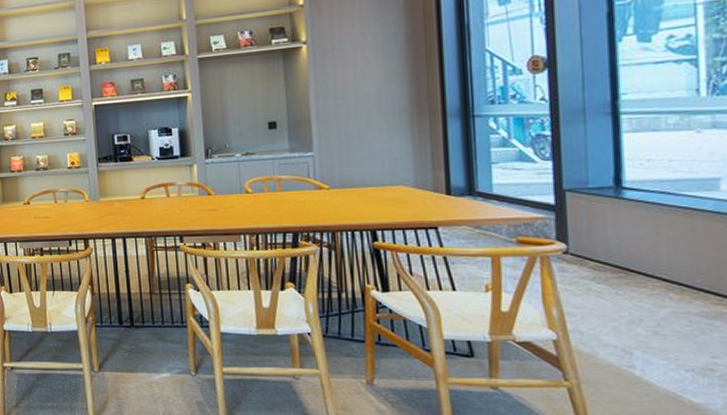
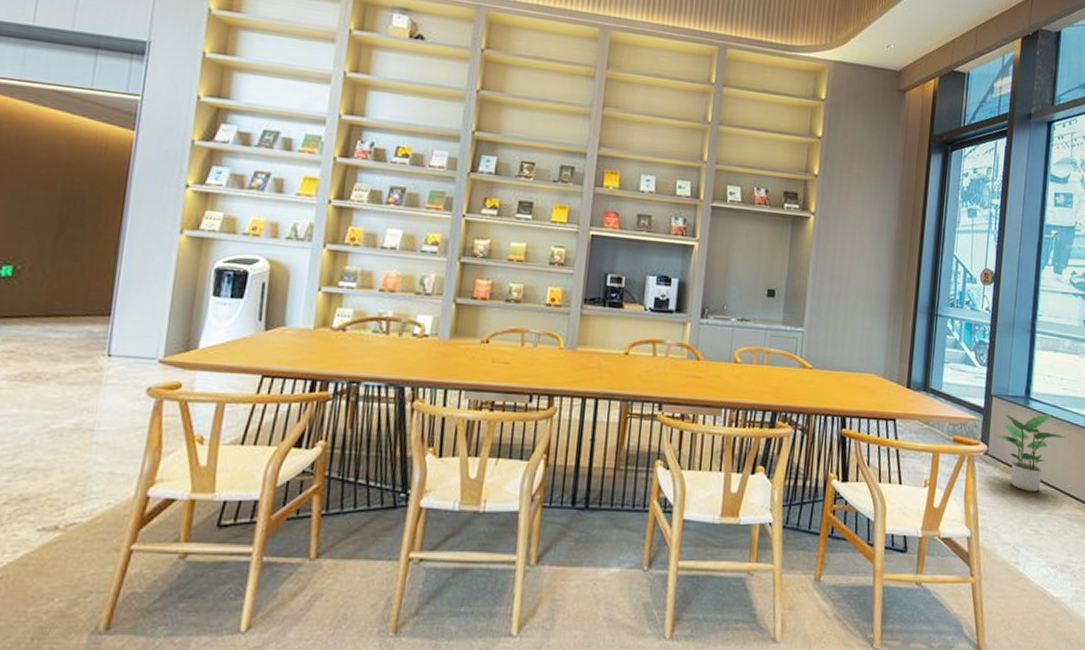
potted plant: none [577,203,686,289] -> present [996,414,1065,492]

